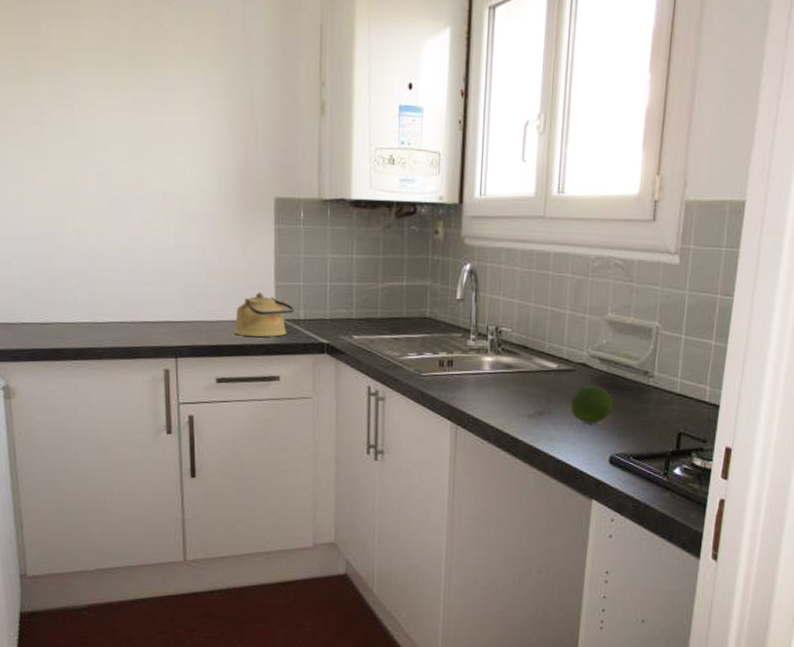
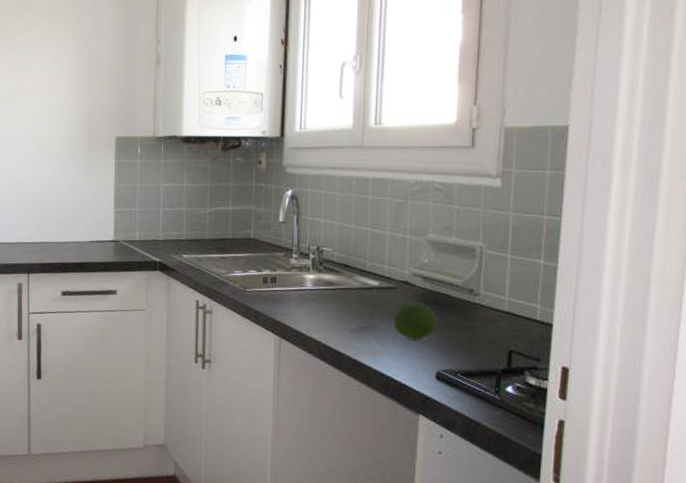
kettle: present [234,292,294,337] -> none [78,217,131,256]

